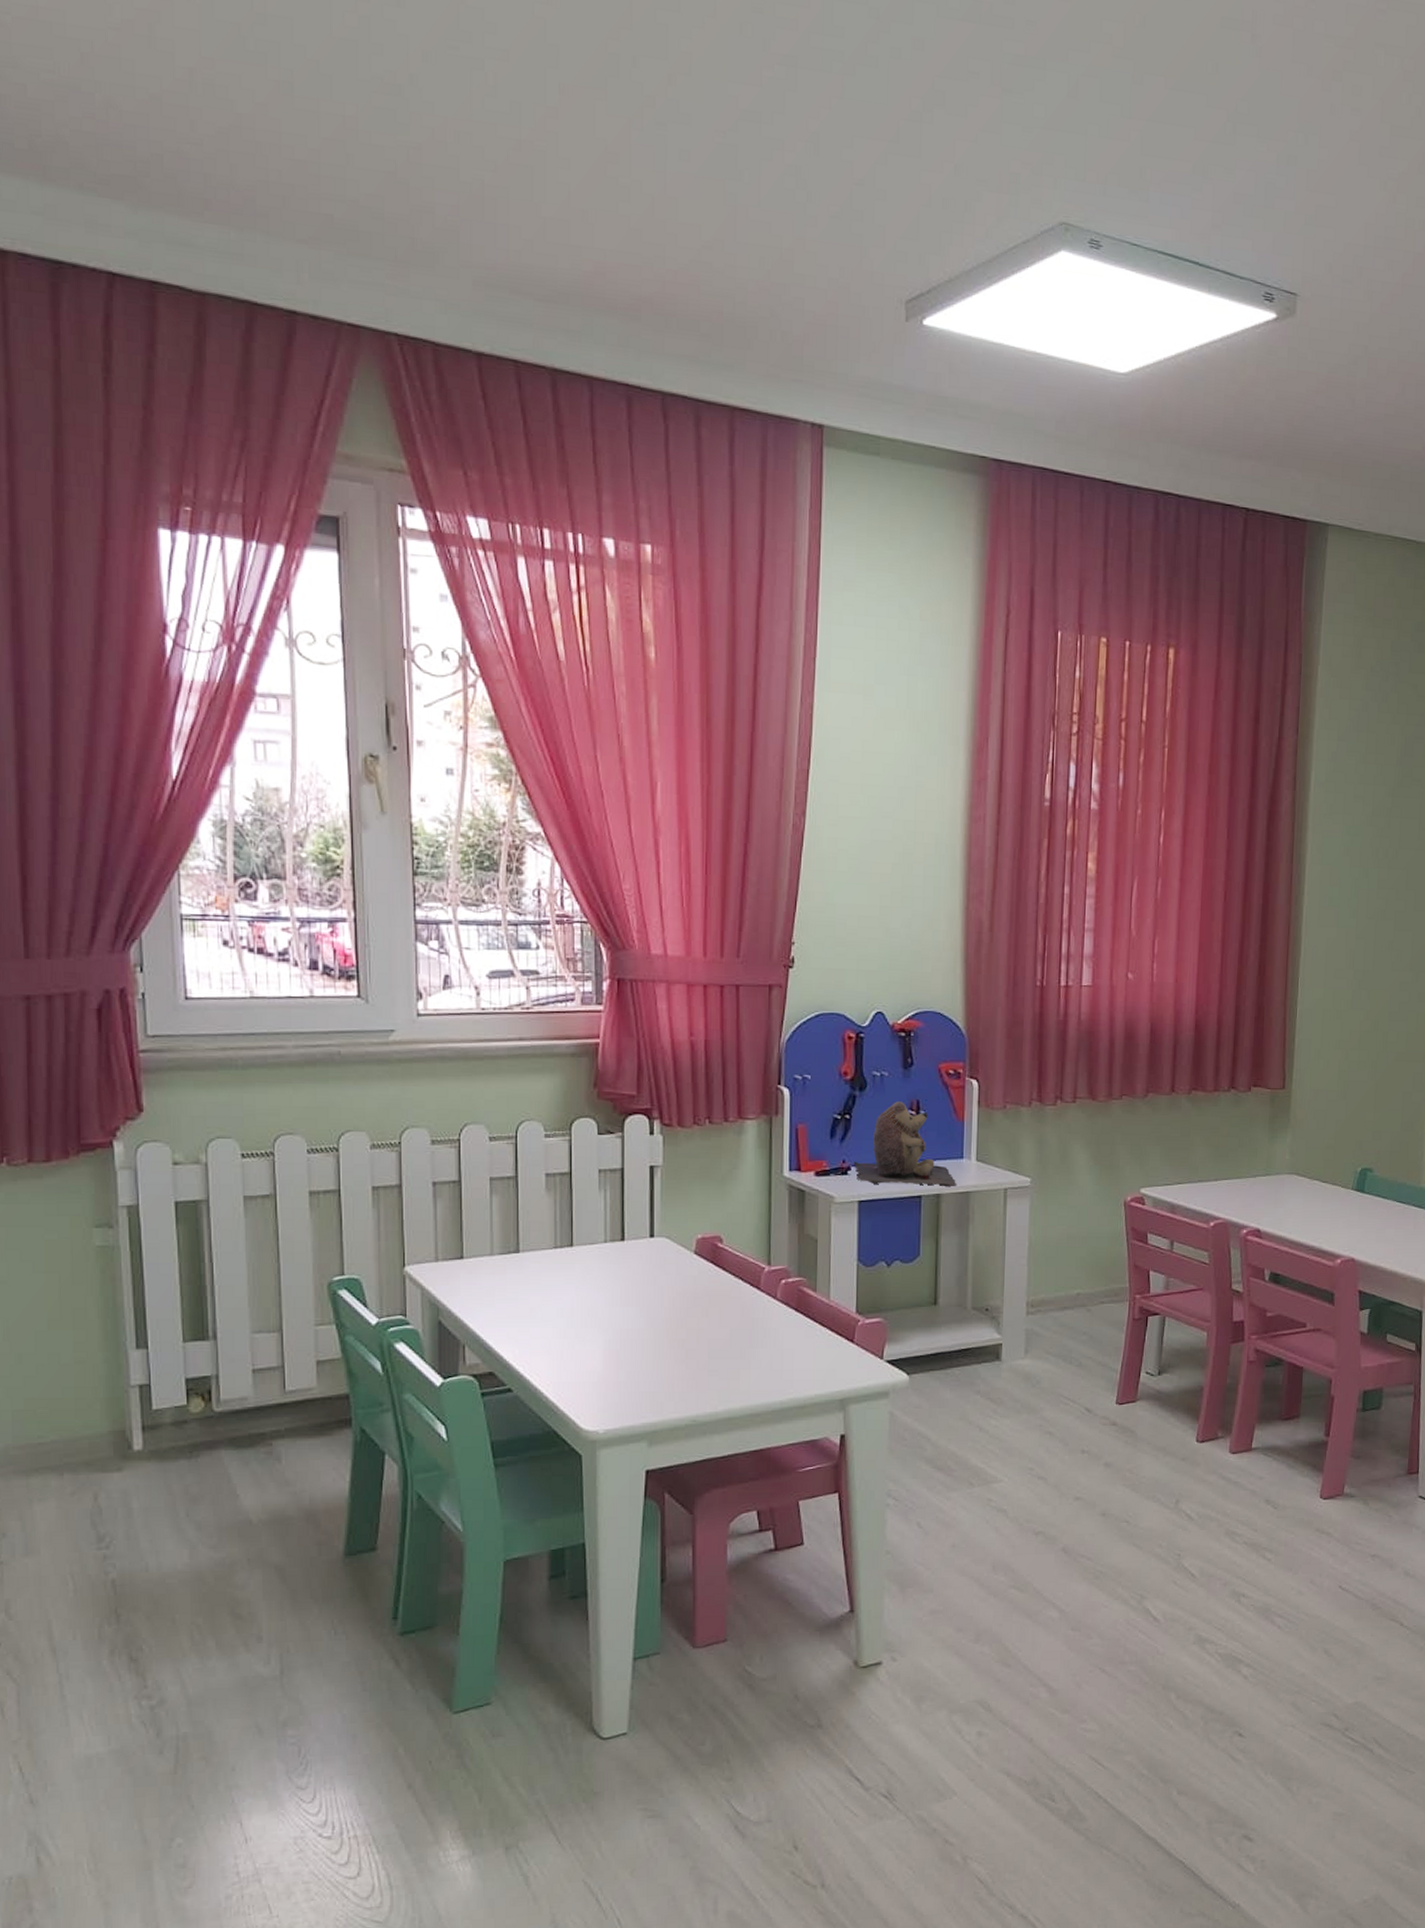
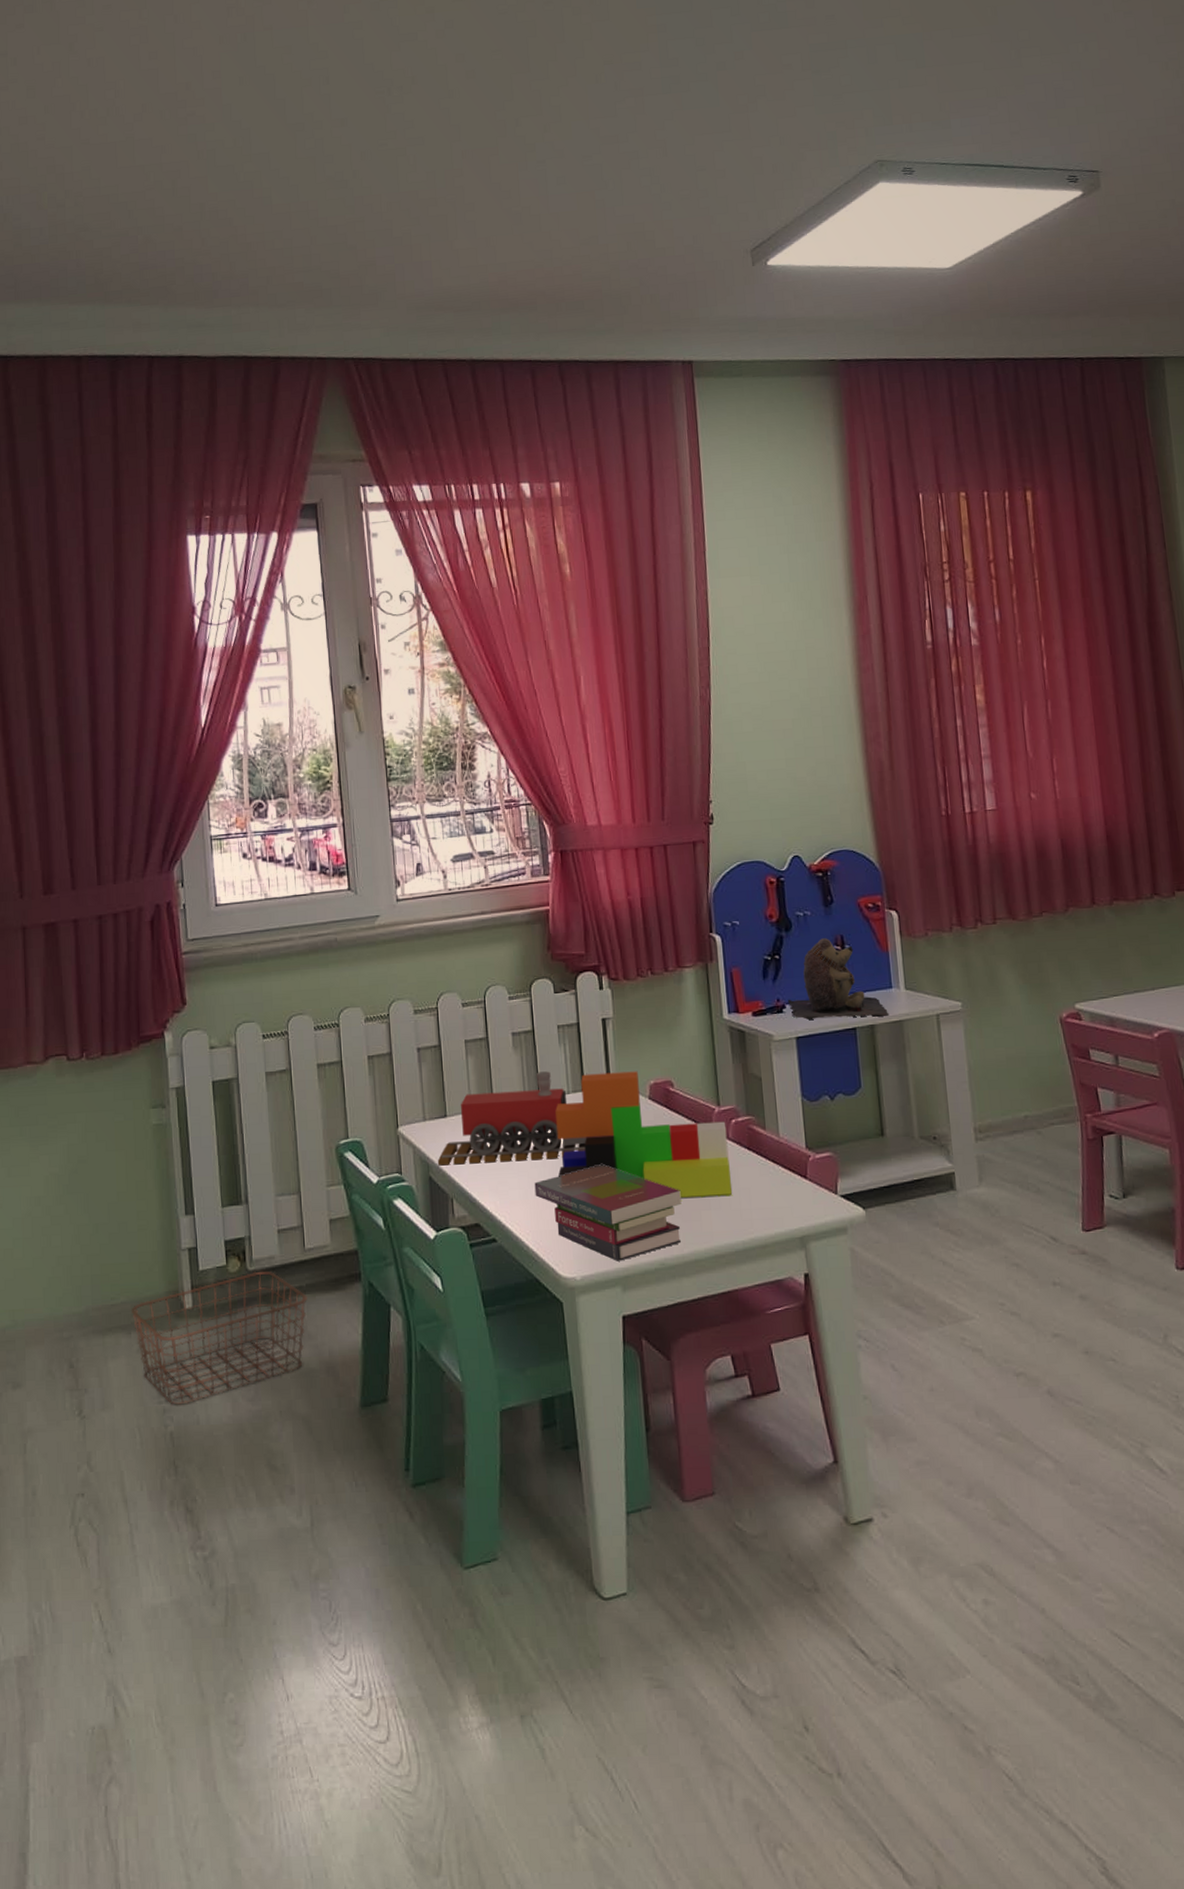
basket: none [63,1412,286,1552] -> present [130,1270,307,1405]
toy train: none [449,1217,622,1310] -> present [437,1071,587,1166]
books: none [559,1318,720,1416] -> present [534,1164,682,1261]
toy blocks: none [588,1223,775,1355] -> present [555,1071,732,1198]

